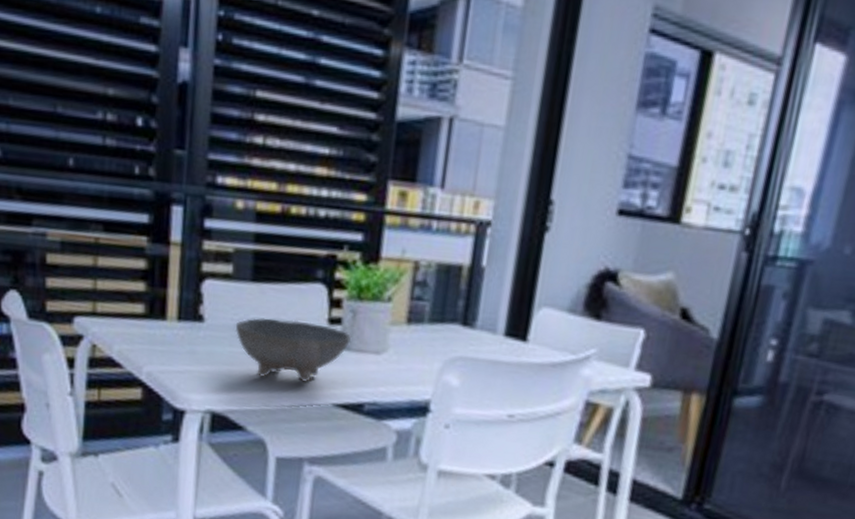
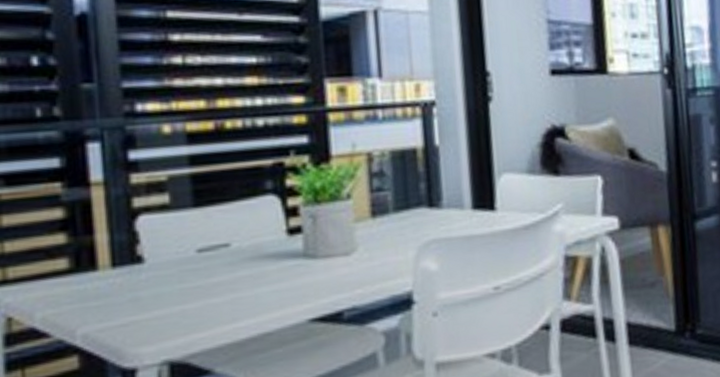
bowl: present [235,318,351,382] -> none [182,237,315,309]

